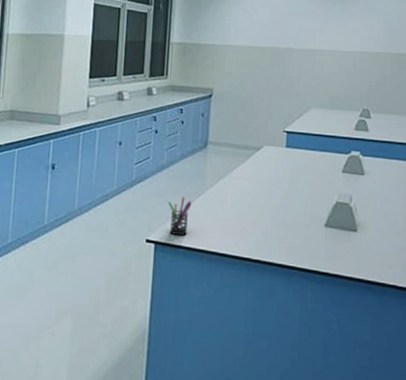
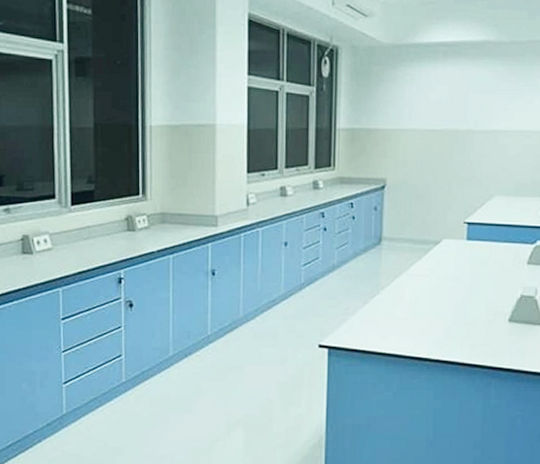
pen holder: present [168,197,192,236] -> none [341,298,367,339]

